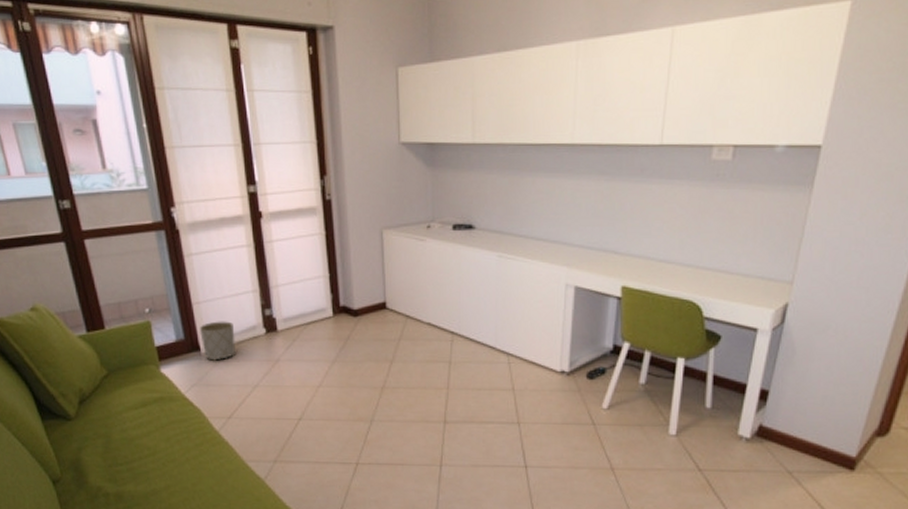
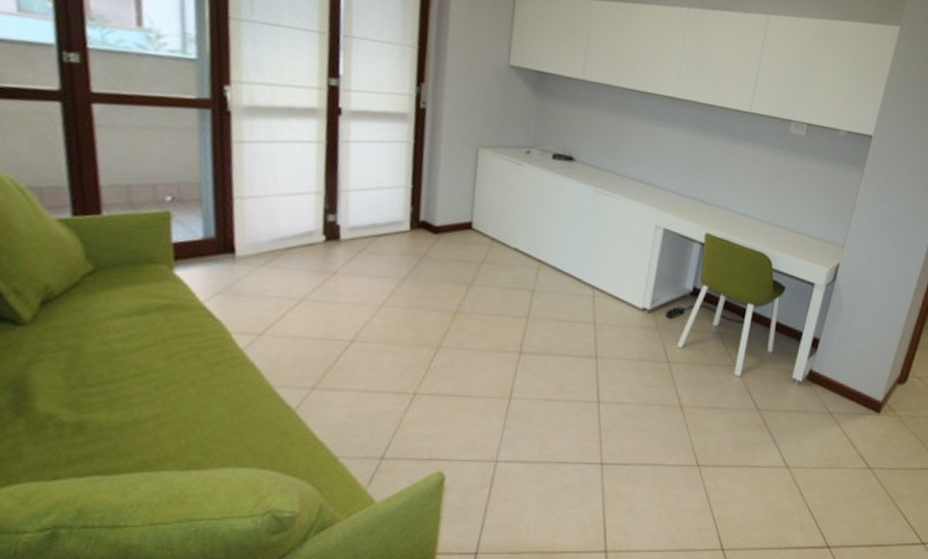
planter: present [199,321,235,361] -> none [237,221,285,267]

